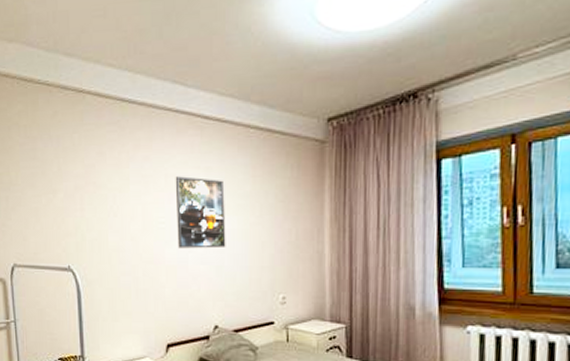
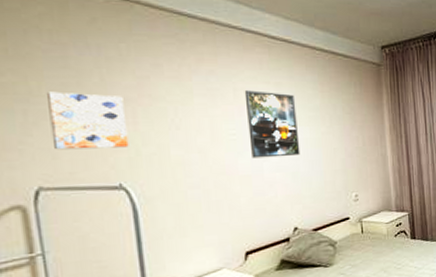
wall art: none [22,180,77,233] -> present [47,91,129,150]

